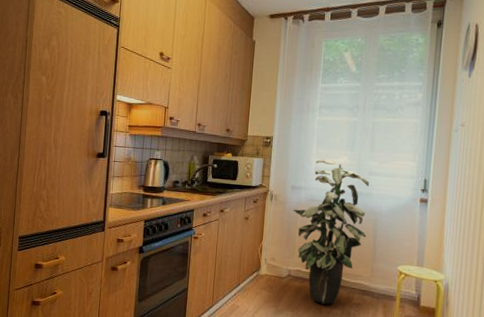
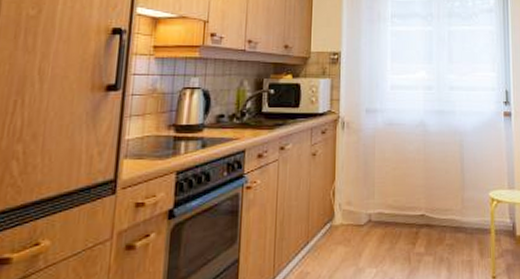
indoor plant: present [293,159,369,305] -> none [369,75,453,251]

